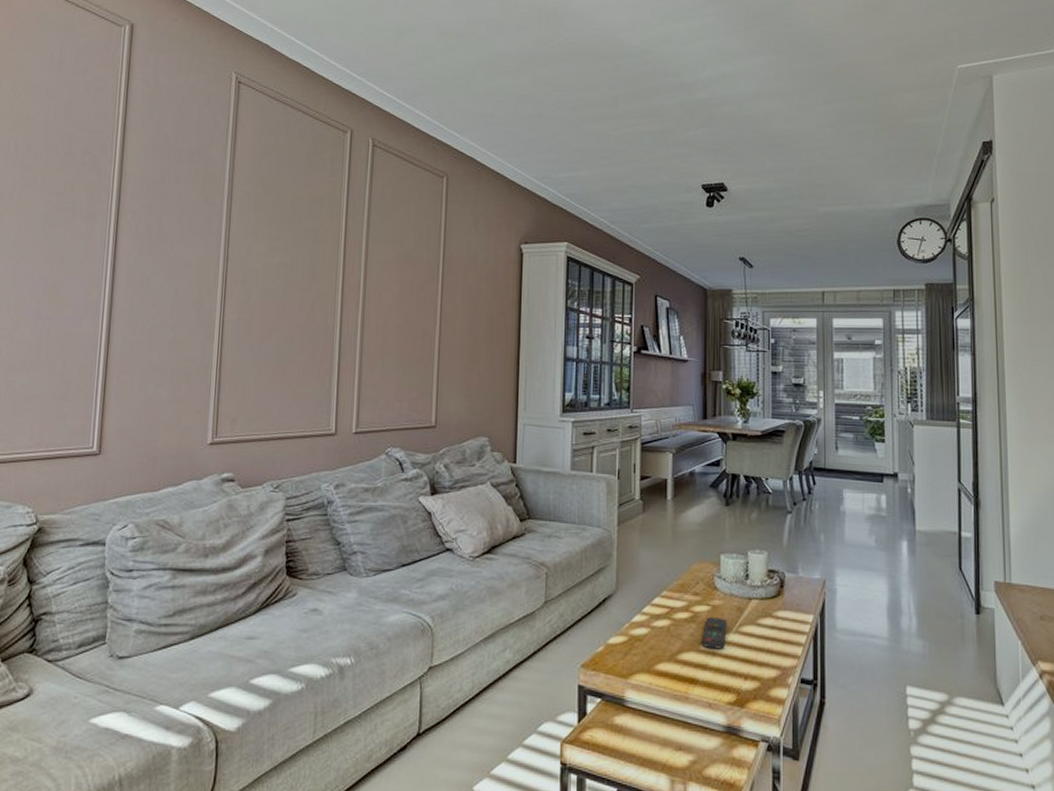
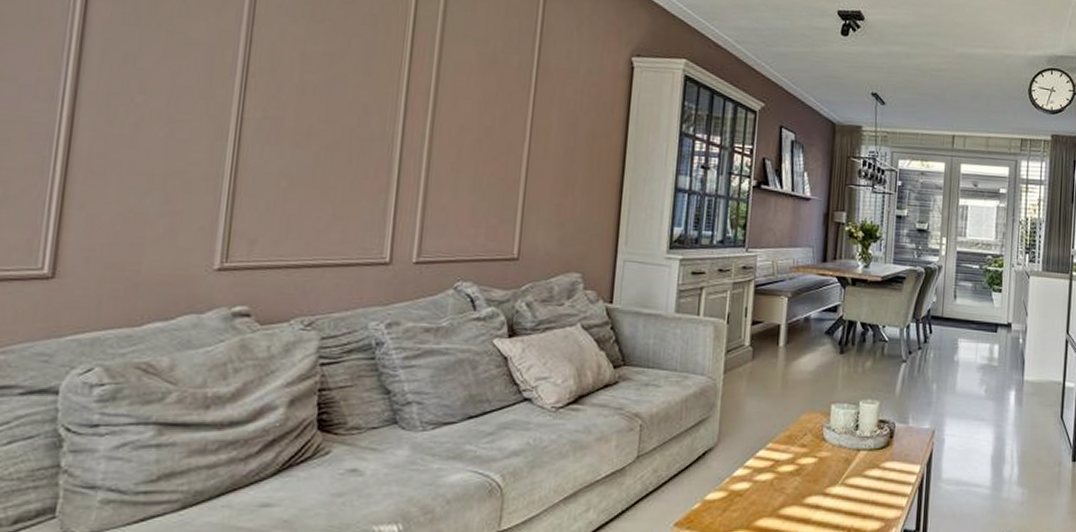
remote control: present [702,617,727,649] -> none [806,470,834,502]

